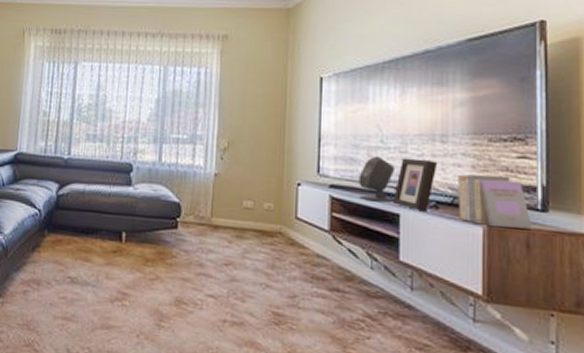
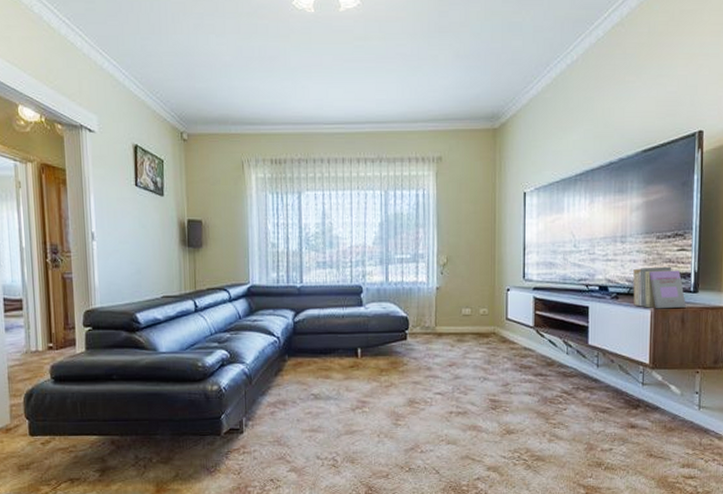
speaker: present [358,155,396,203] -> none [556,259,586,298]
picture frame: present [393,158,438,212] -> none [584,258,619,303]

